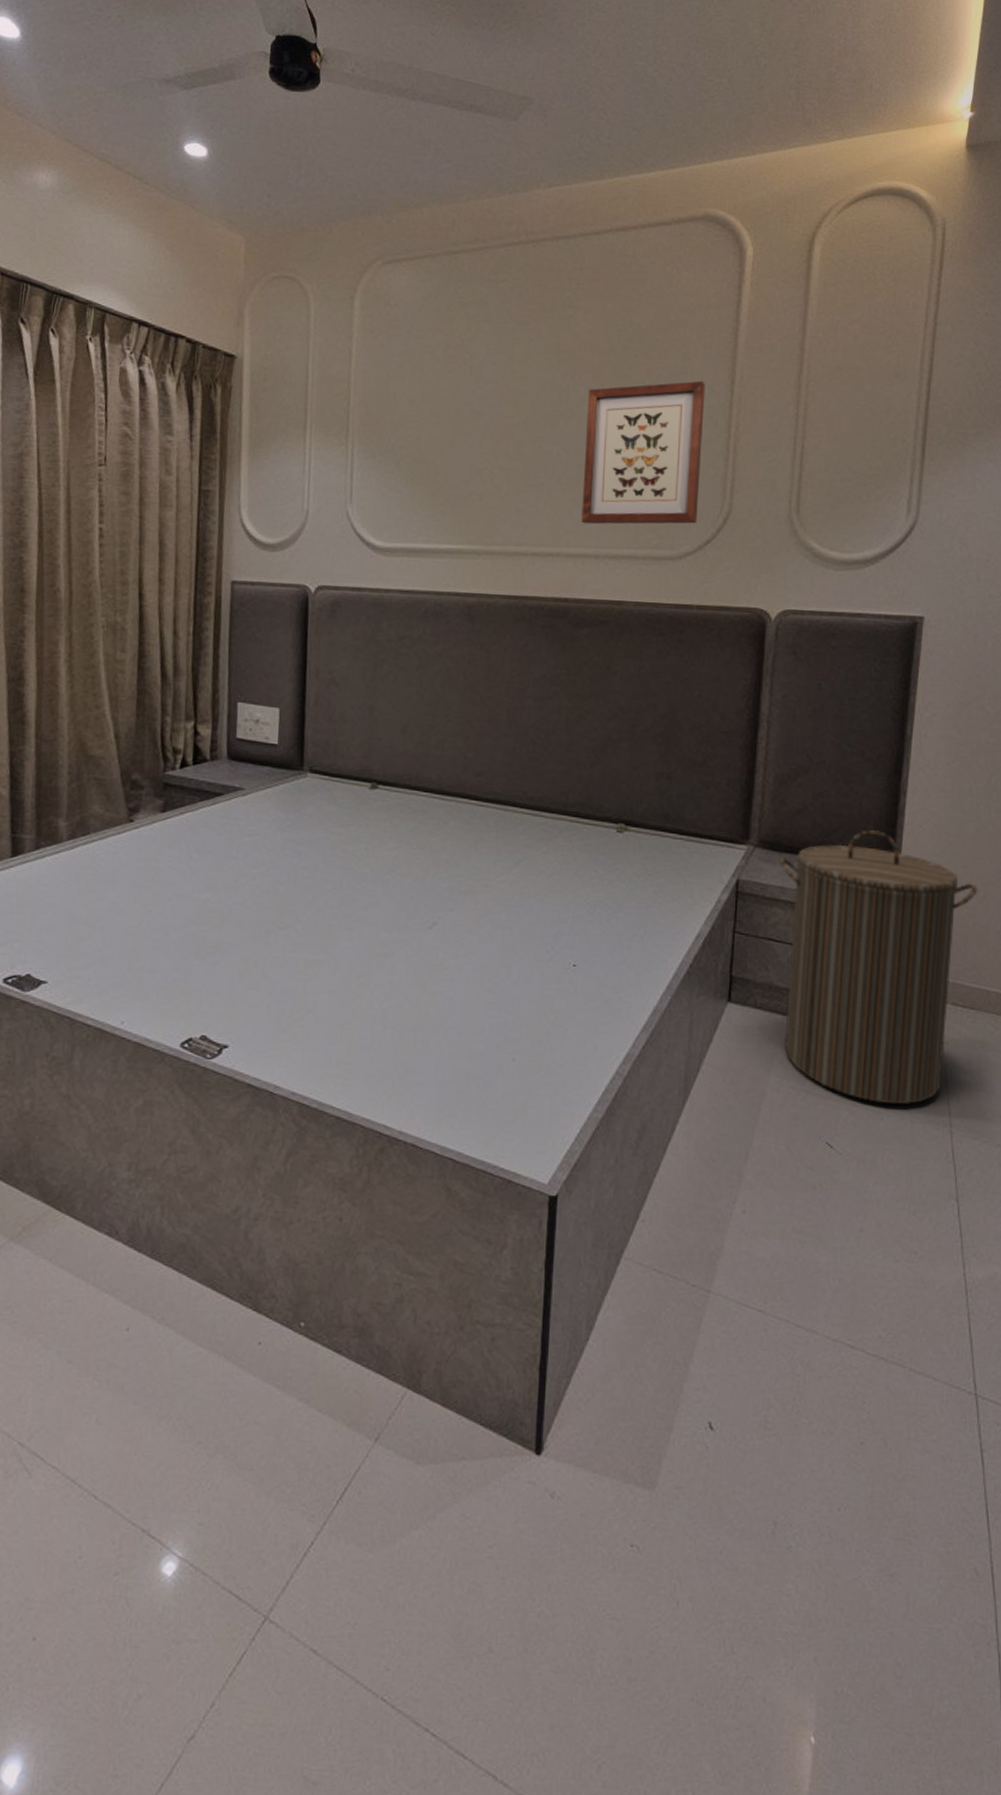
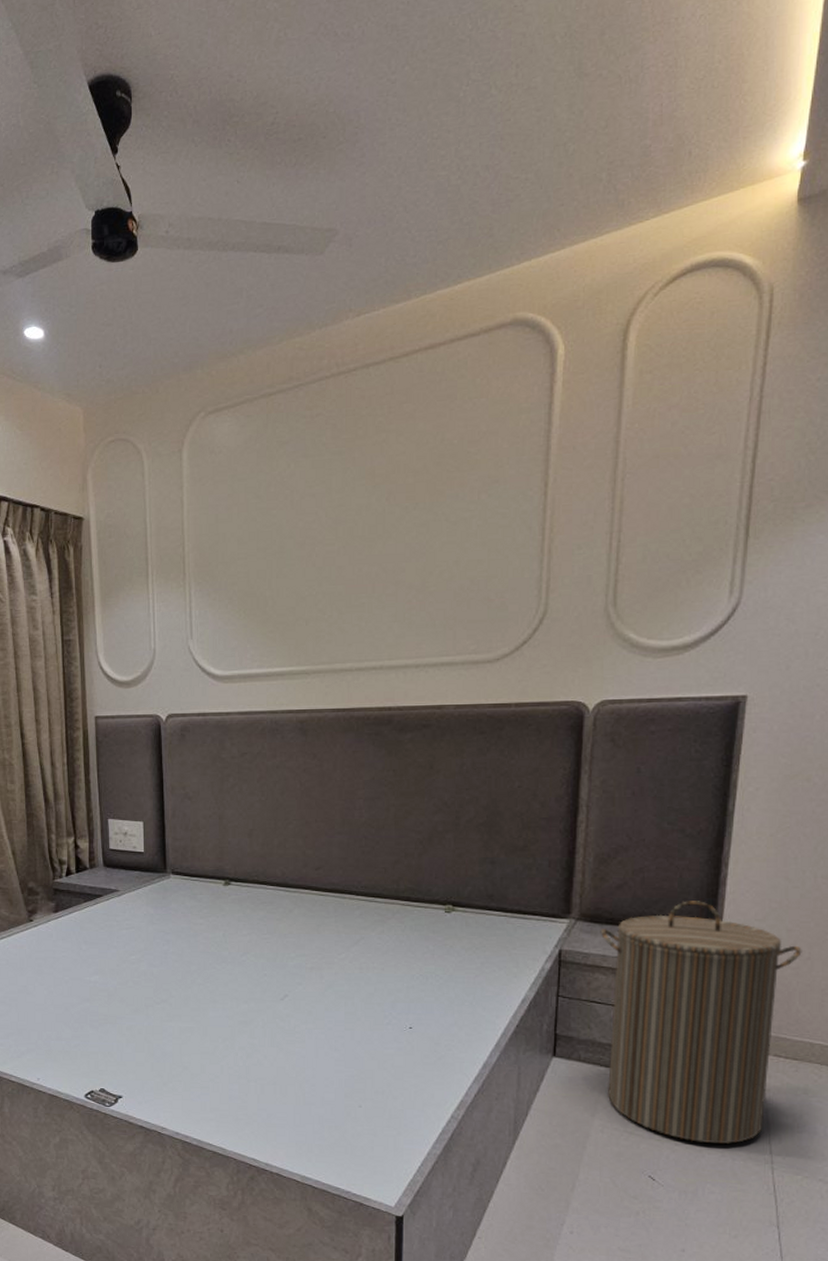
wall art: present [581,380,705,525] -> none [401,487,518,637]

